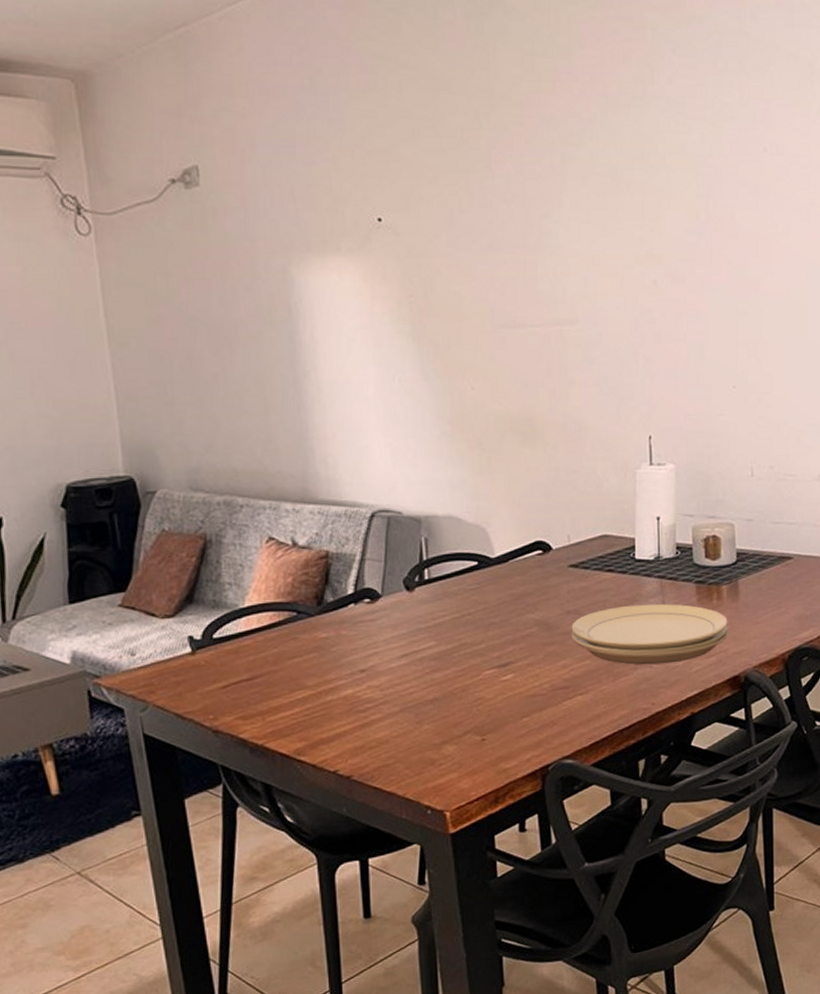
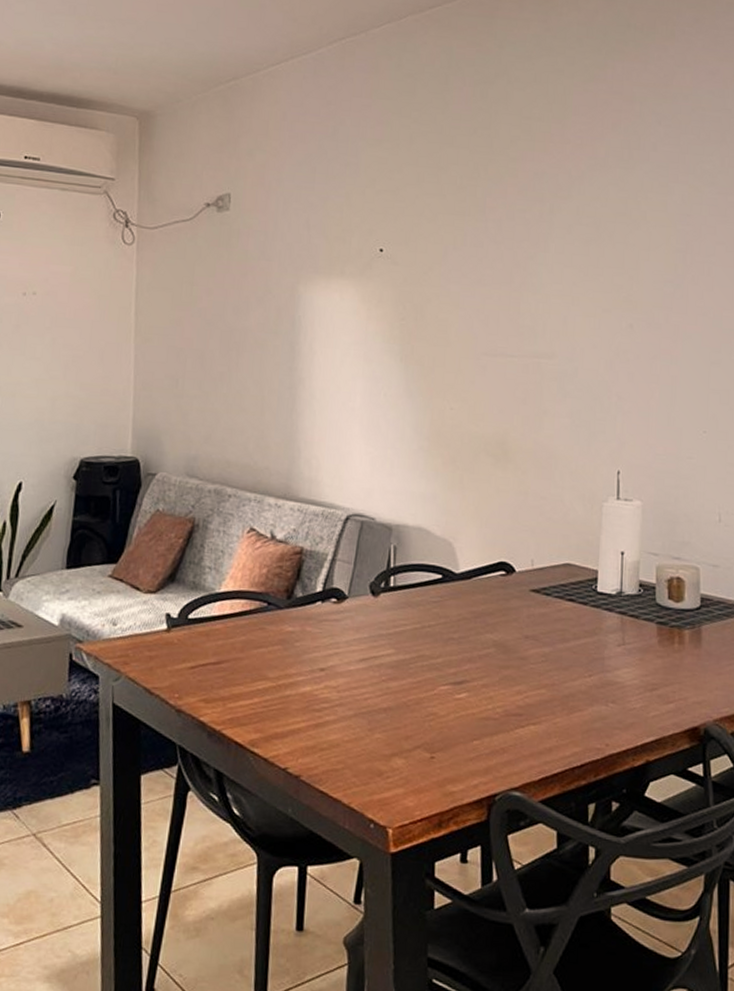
plate: present [571,603,729,665] -> none [528,638,690,705]

